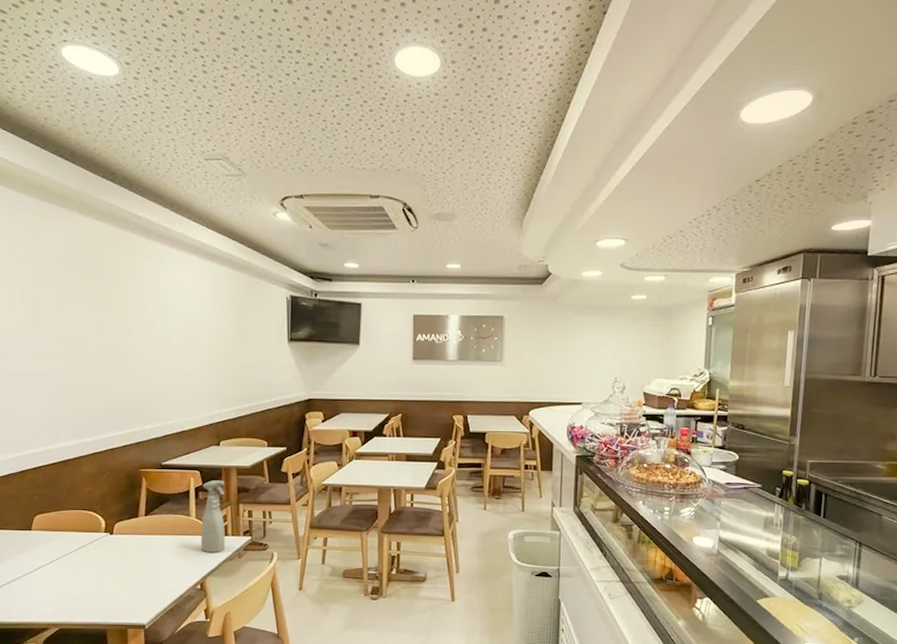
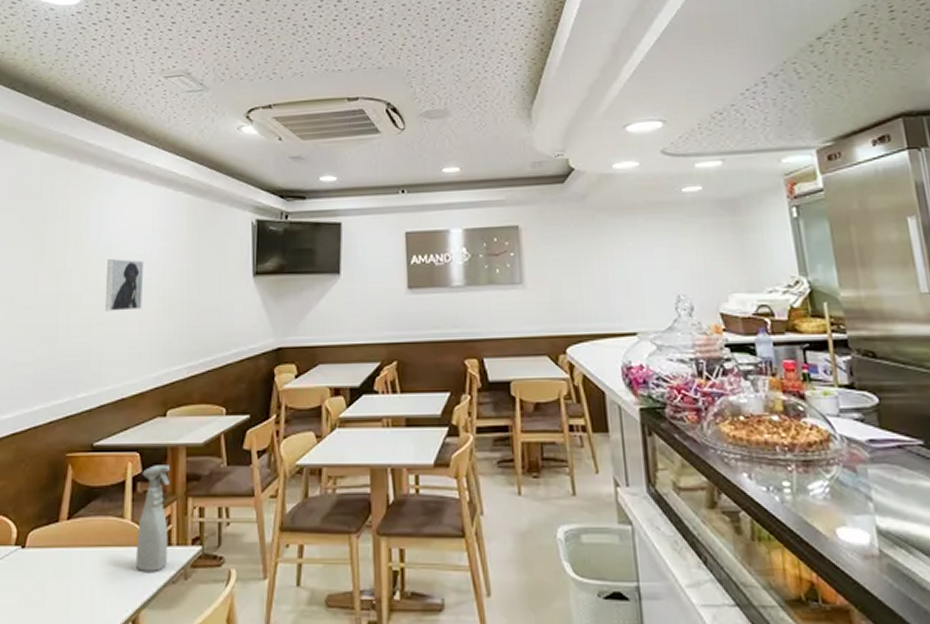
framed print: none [162,320,195,363] -> present [104,259,145,312]

